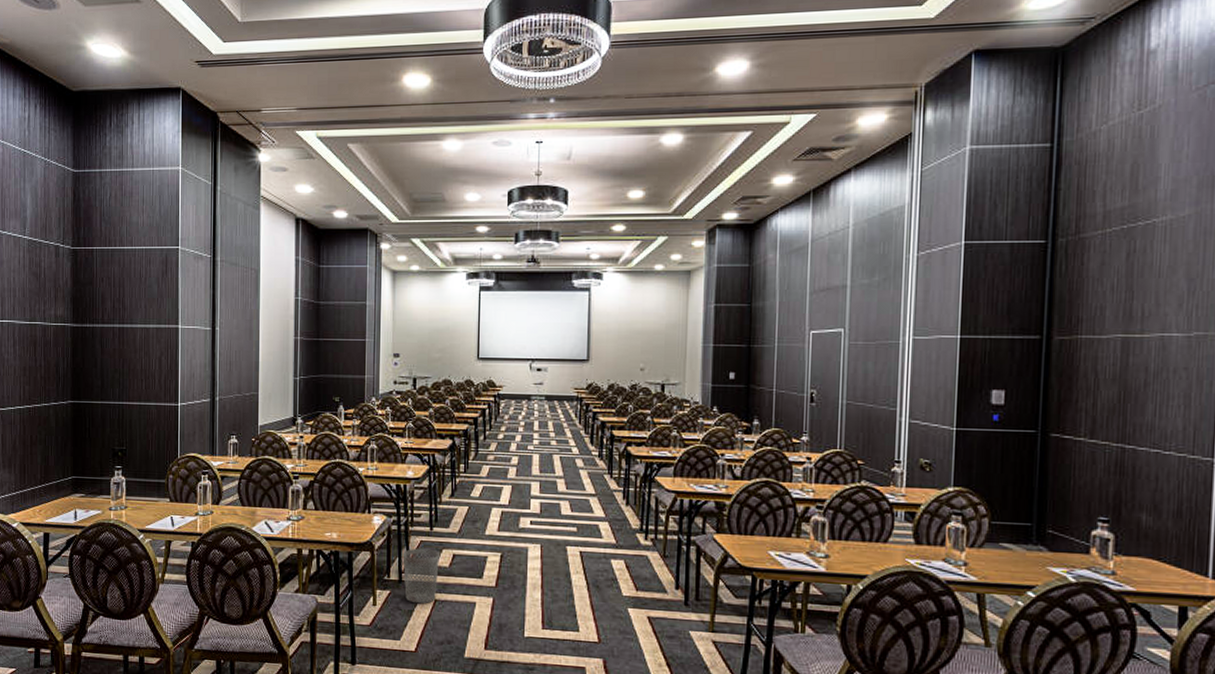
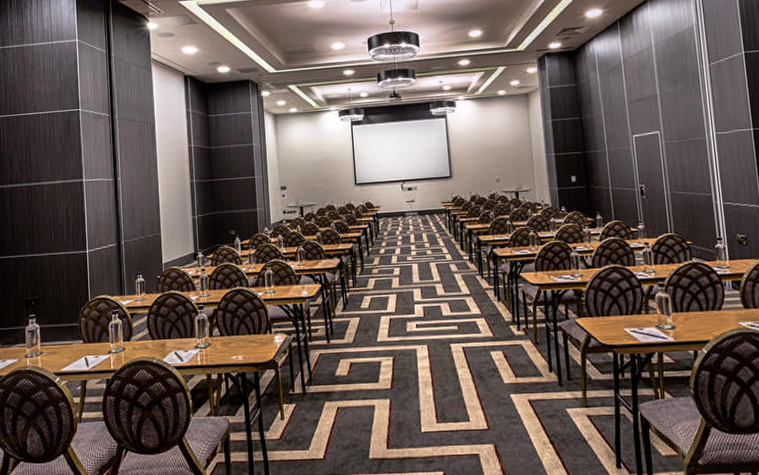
wastebasket: present [402,548,439,604] -> none [304,360,339,413]

